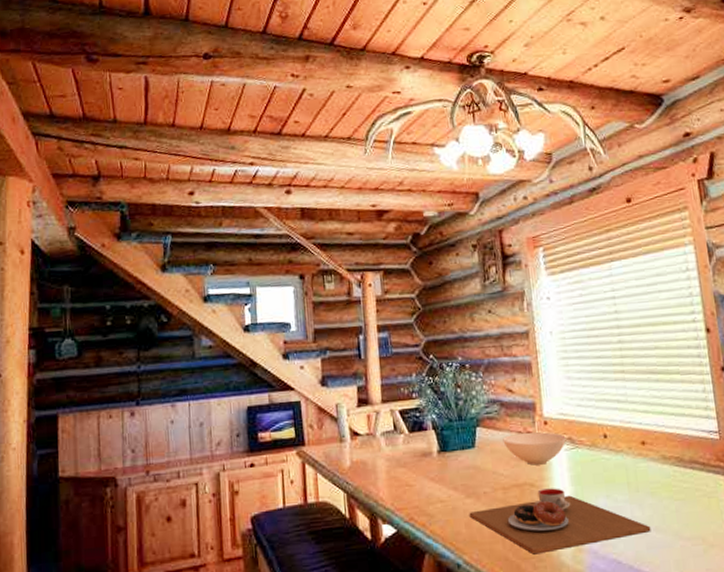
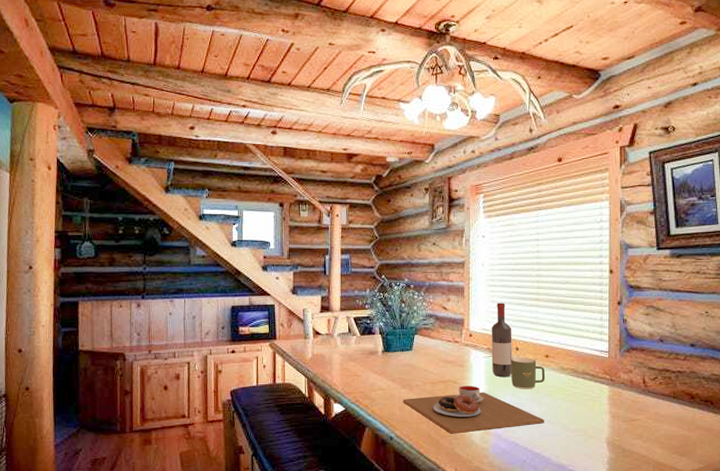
bowl: present [503,432,566,466] -> none [435,341,486,367]
wine bottle: none [570,378,602,475] -> present [491,303,512,378]
mug: none [598,446,645,489] -> present [510,357,546,389]

